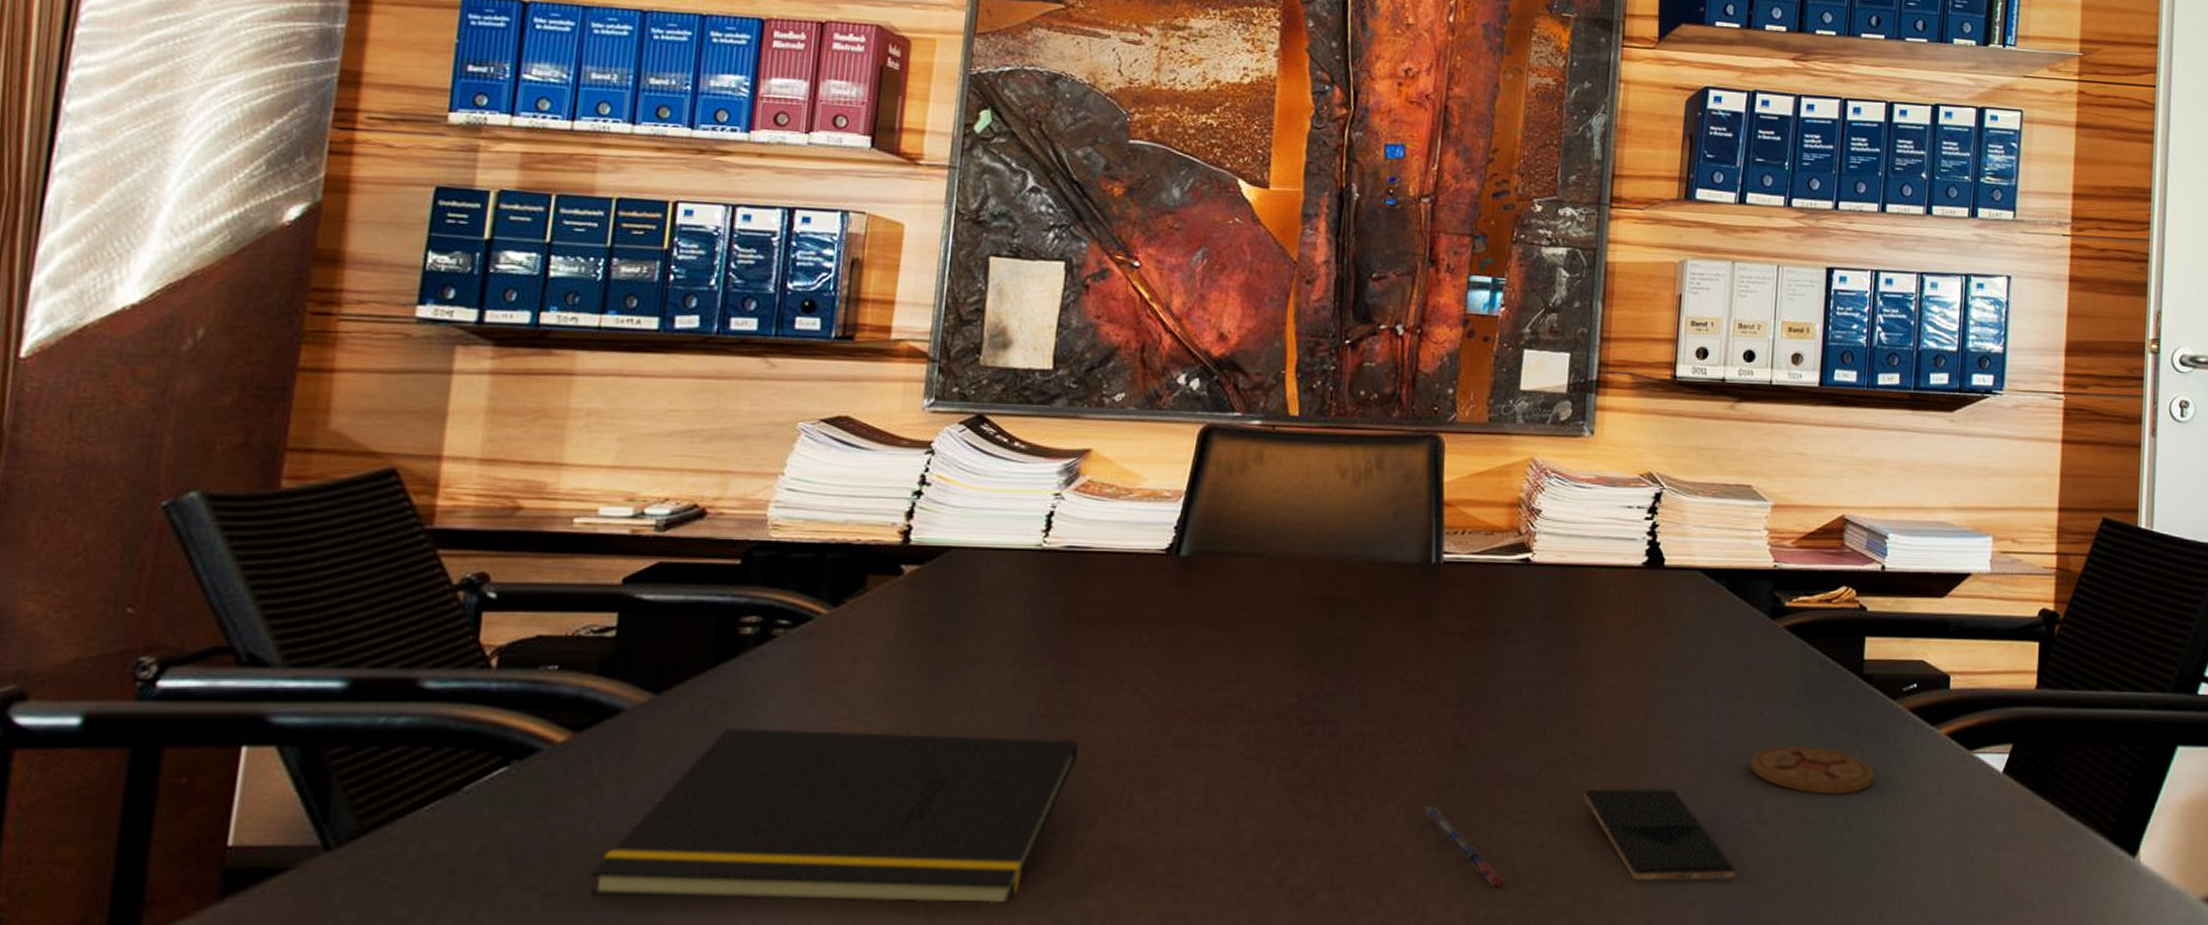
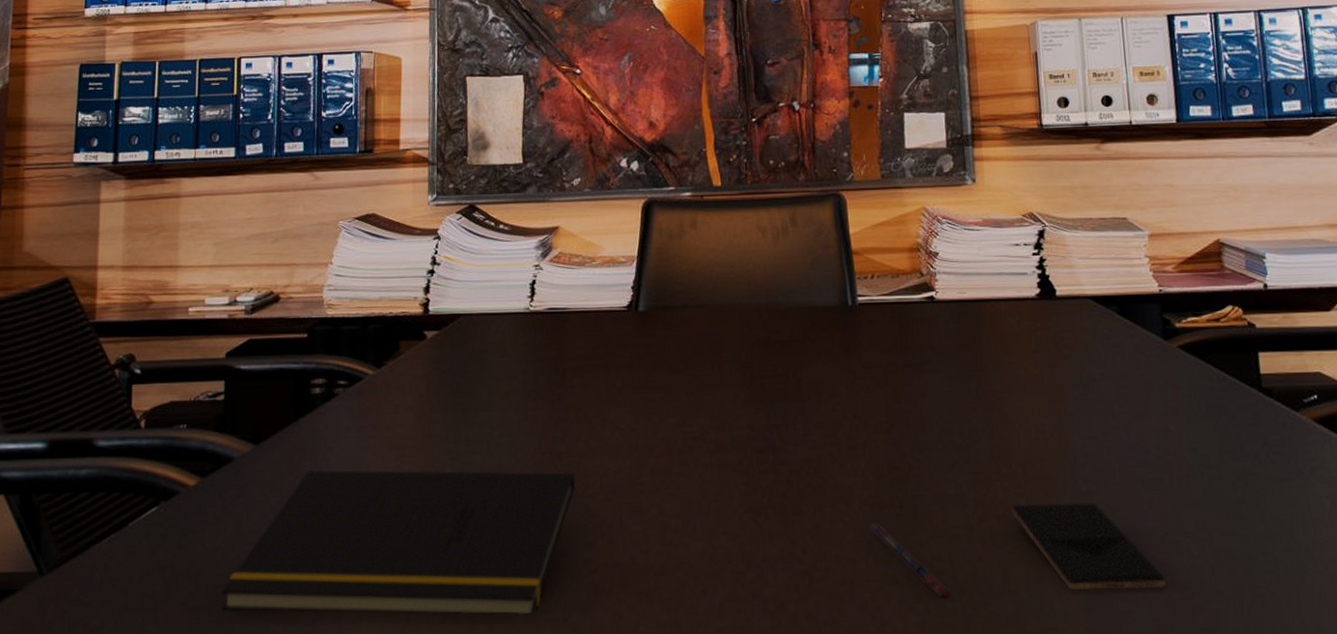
coaster: present [1749,744,1875,796] -> none [1164,458,1289,506]

